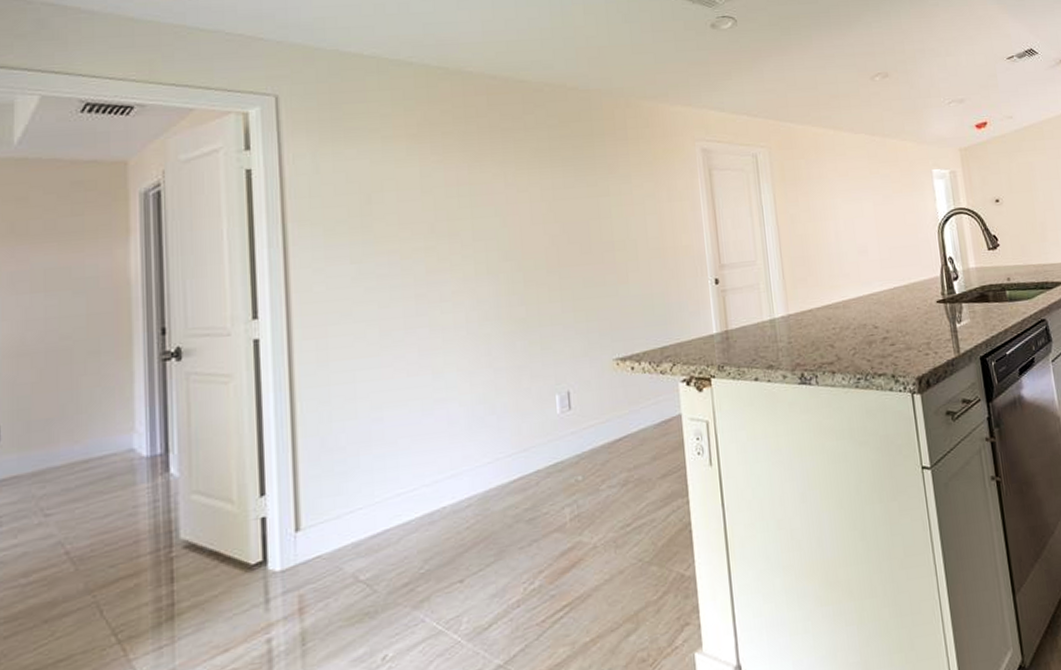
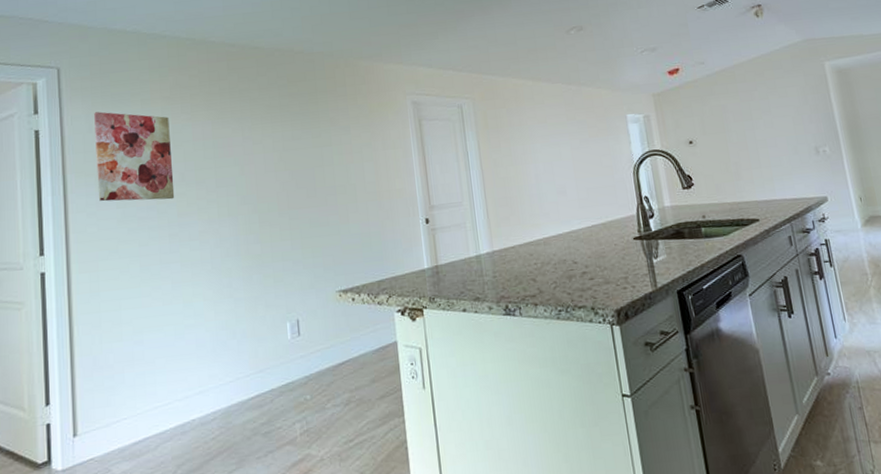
wall art: none [322,149,423,256] -> present [94,111,175,202]

